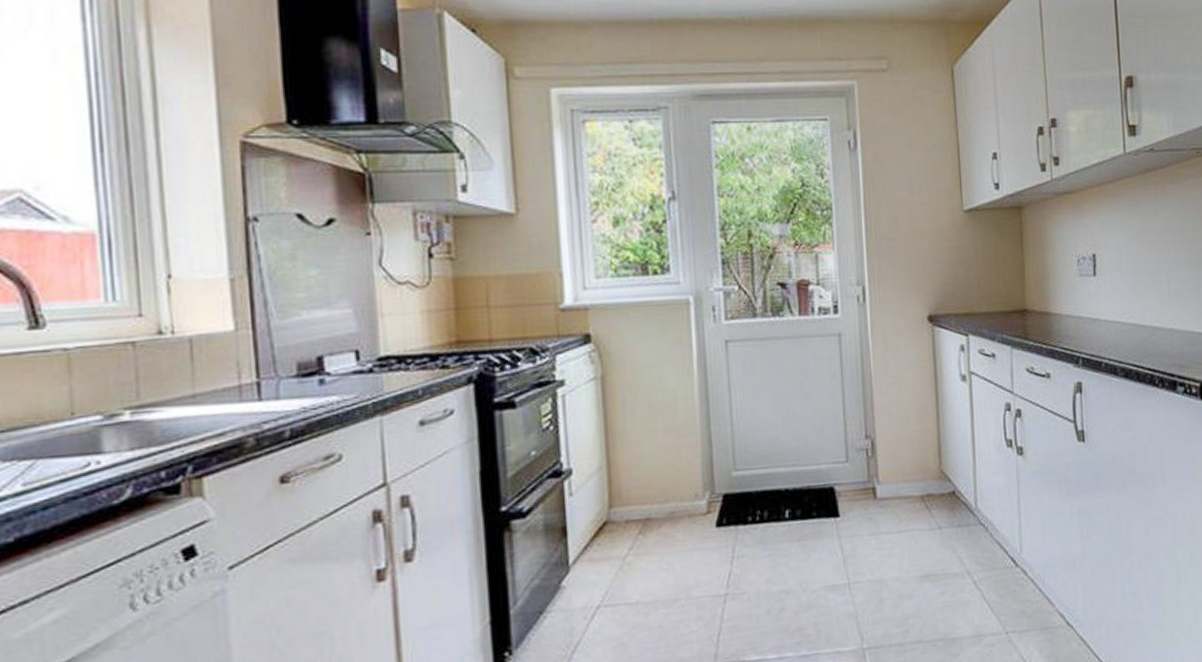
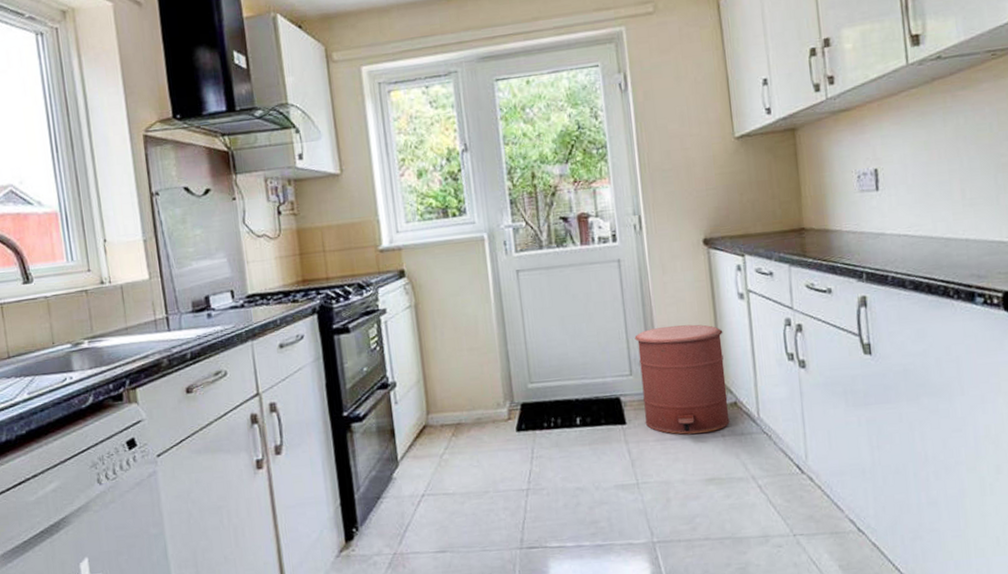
trash can: none [852,407,948,527] -> present [634,324,730,434]

